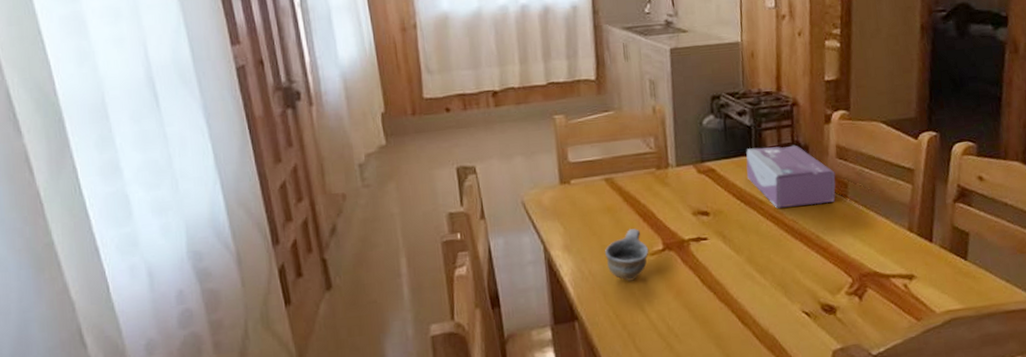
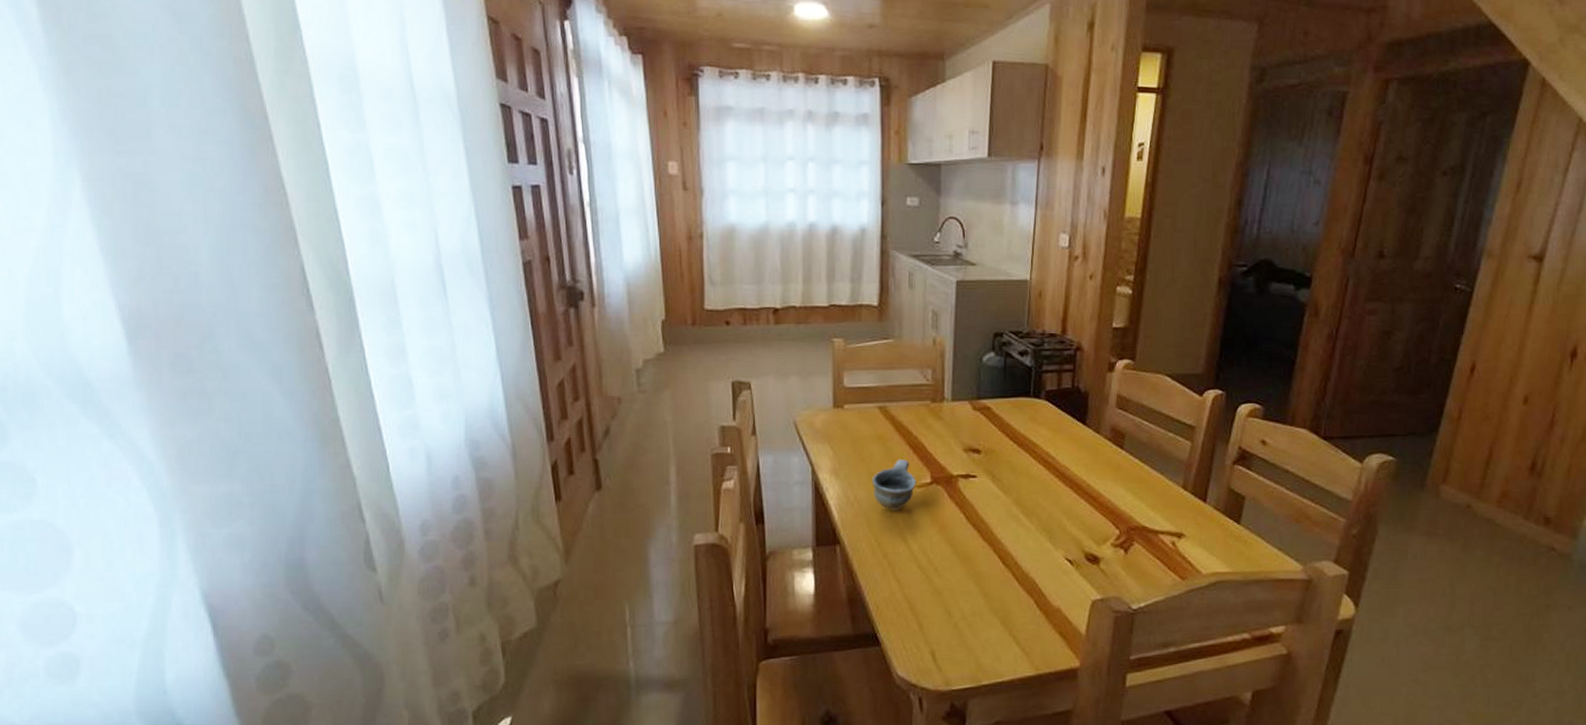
tissue box: present [746,145,836,208] -> none [1023,389,1113,453]

